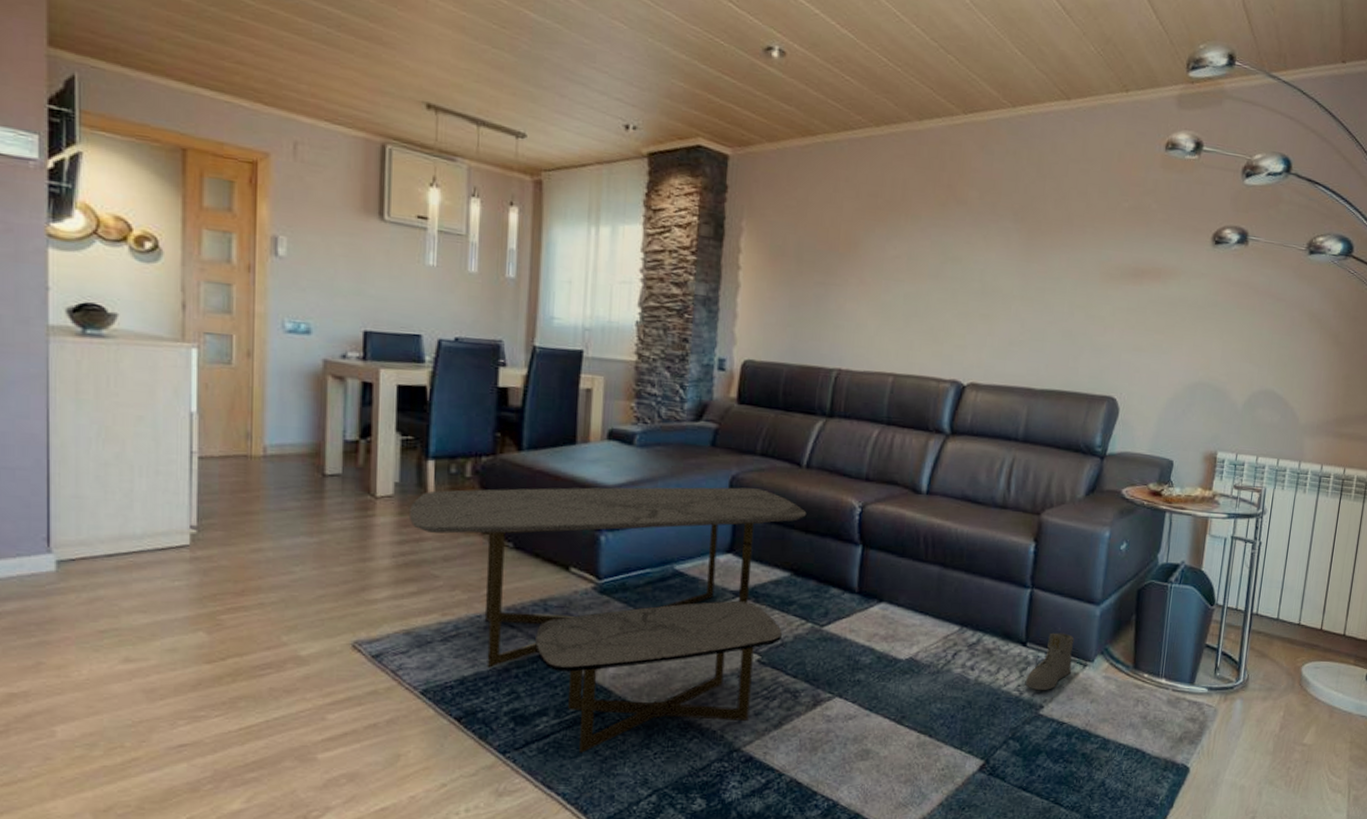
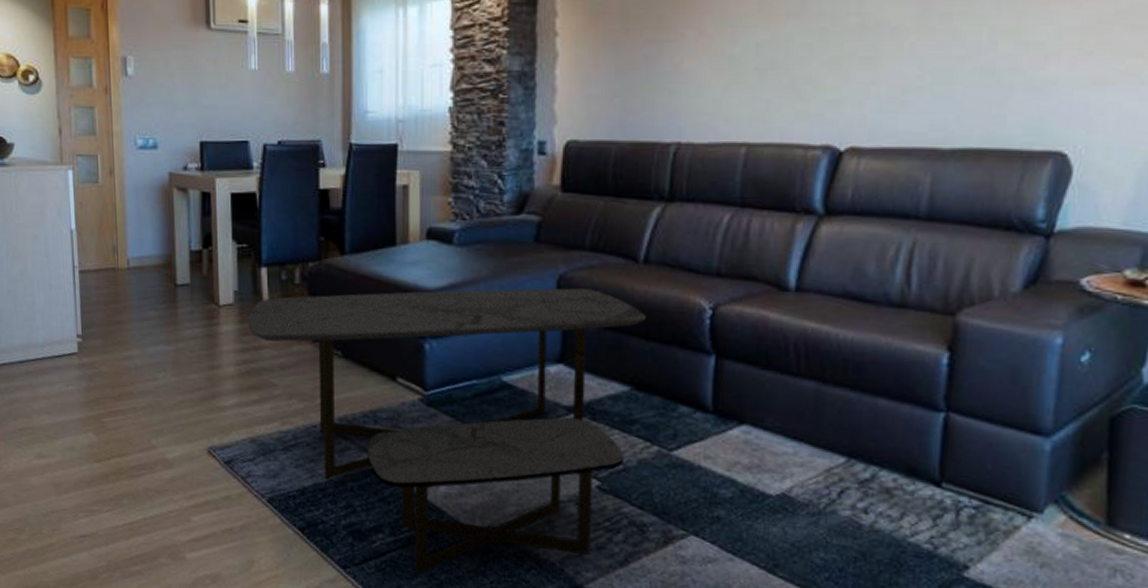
sneaker: present [1025,632,1075,691] -> none [941,471,1013,547]

